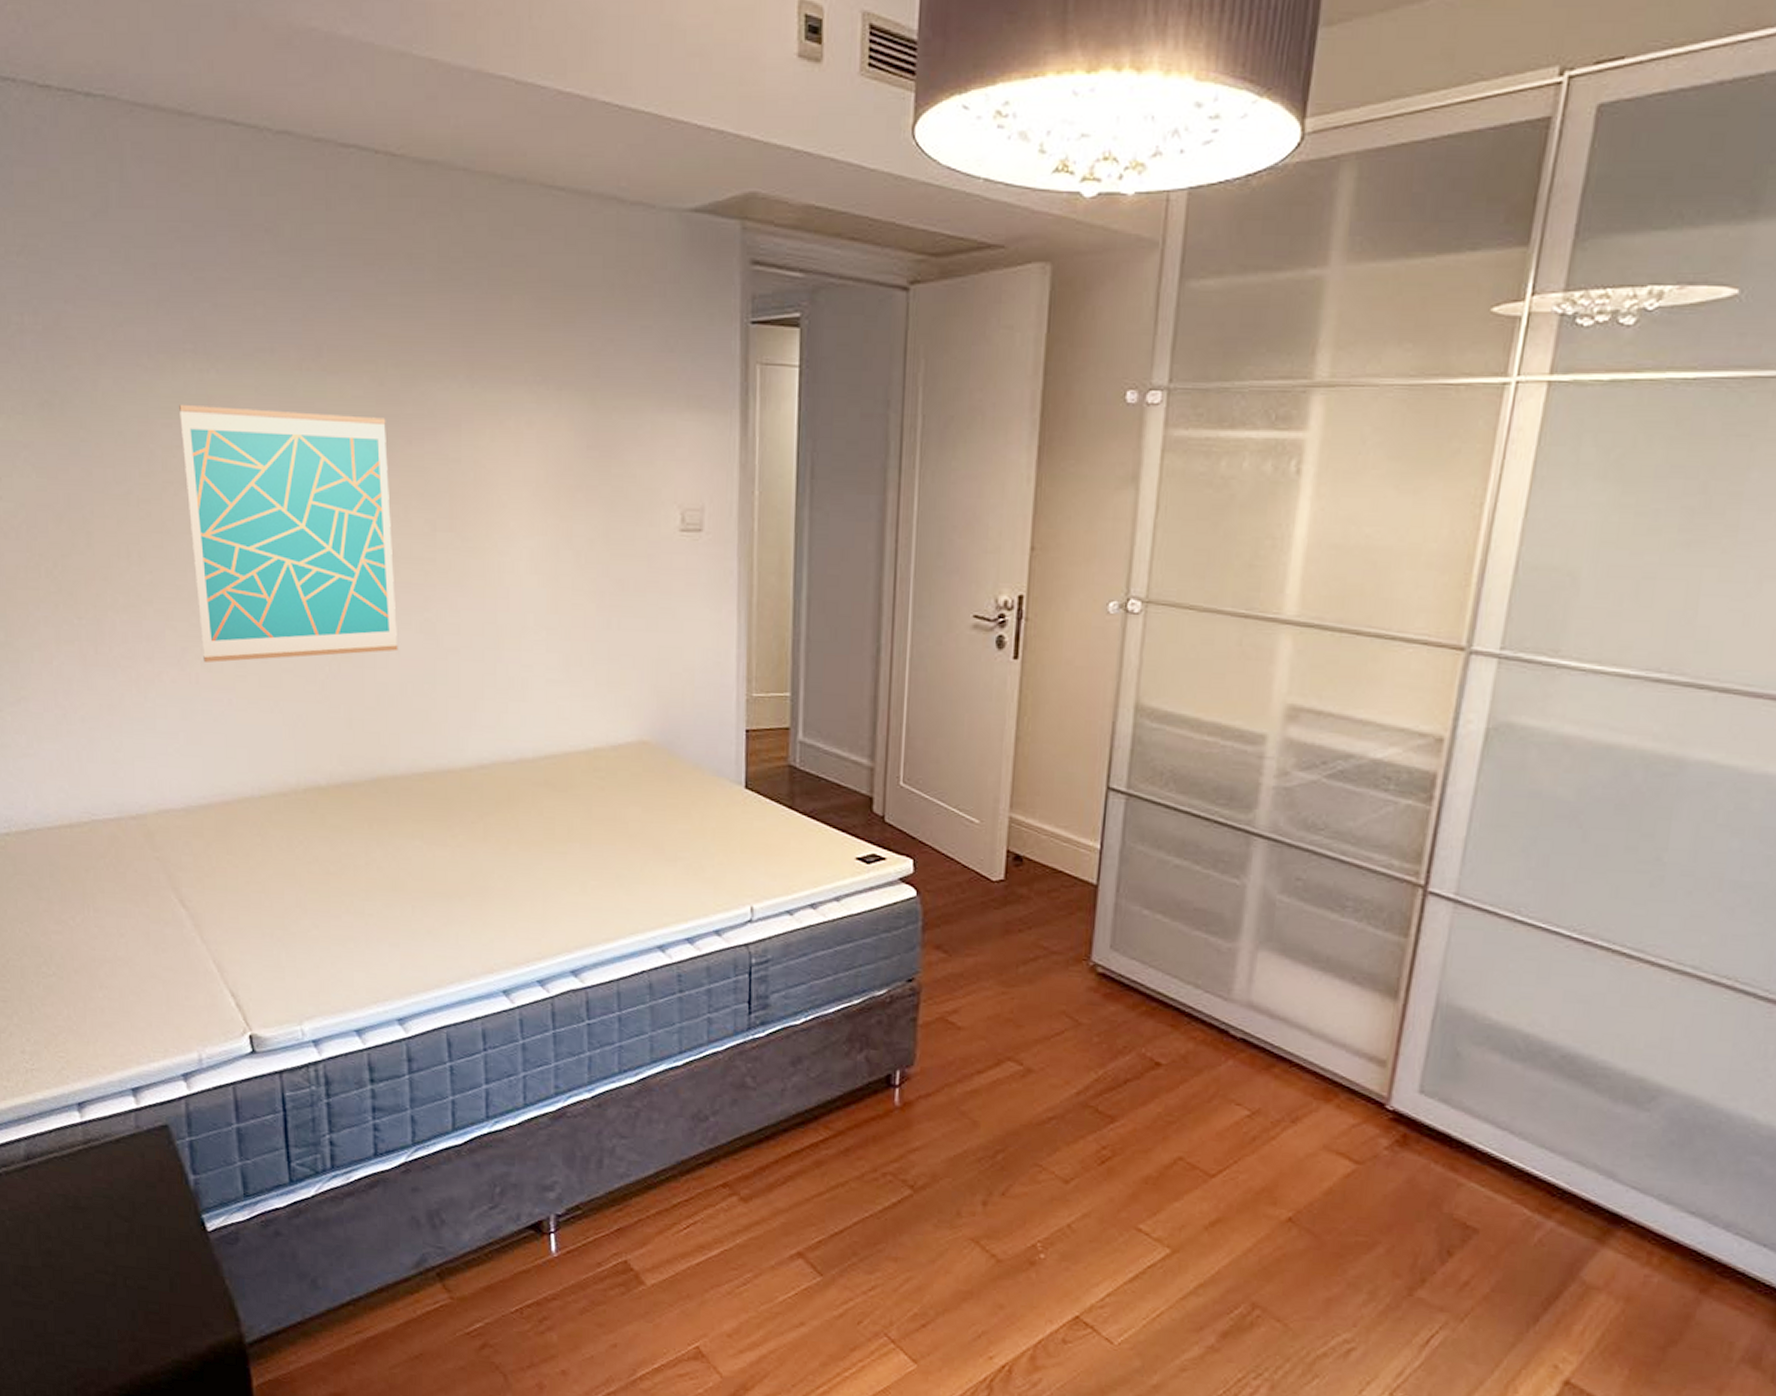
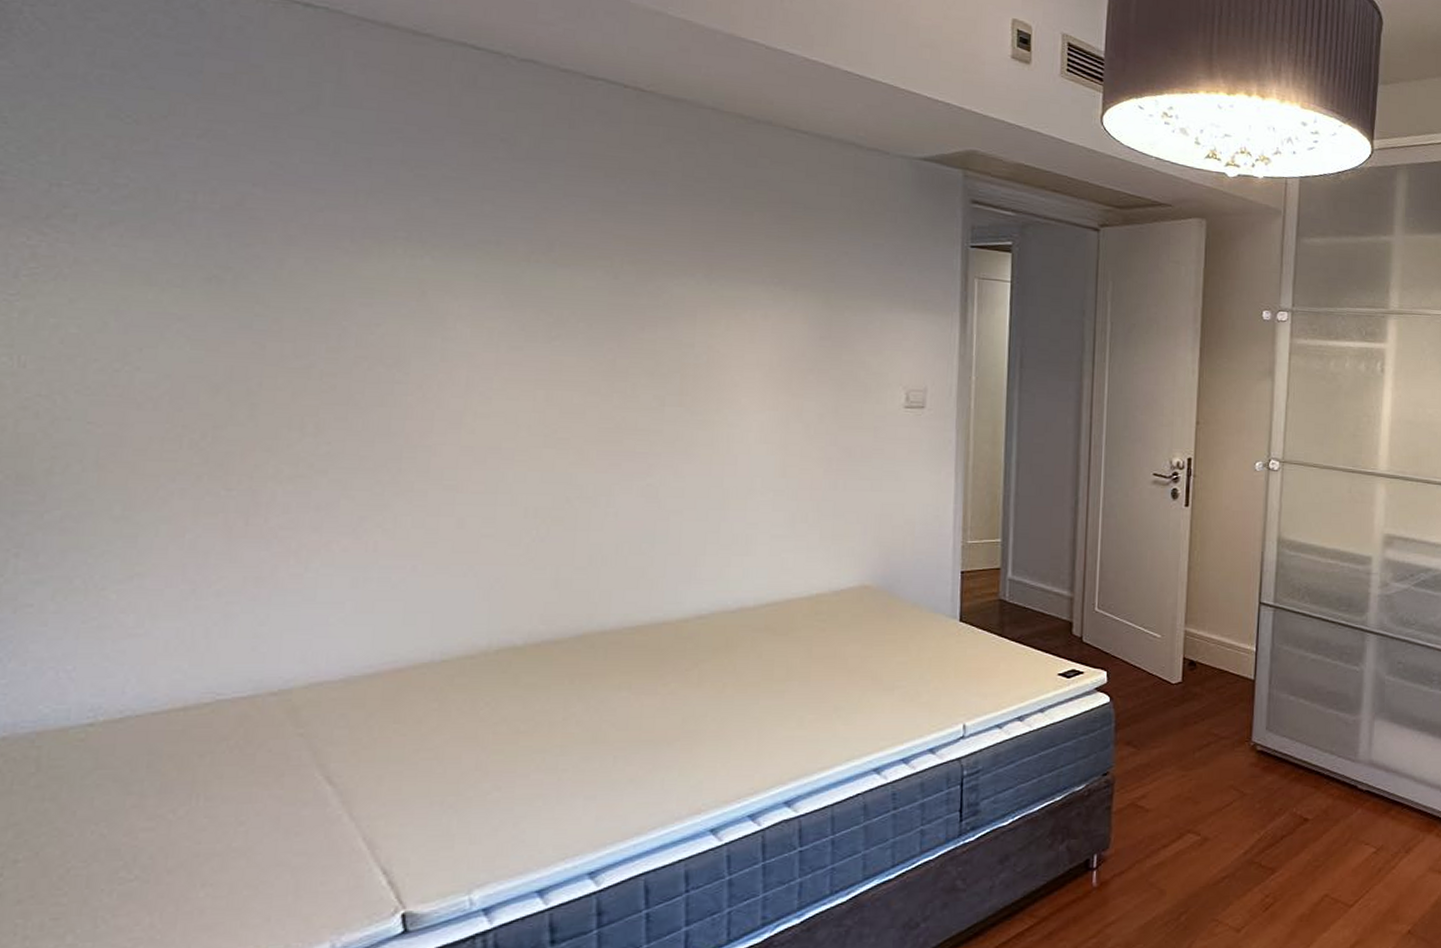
wall art: present [178,405,398,663] -> none [382,287,619,530]

